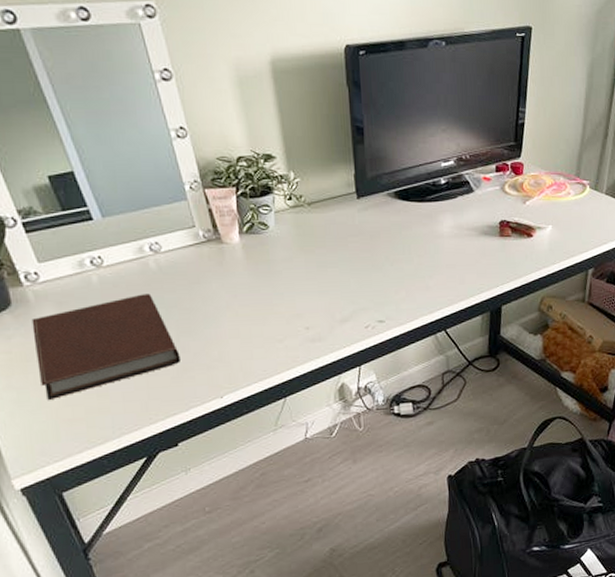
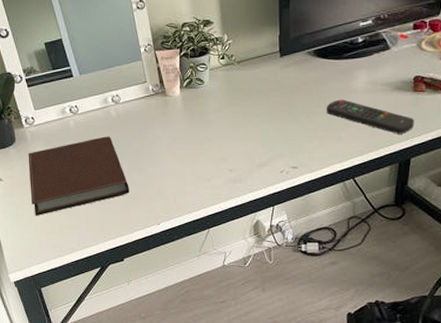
remote control: none [411,245,503,281] -> present [326,99,414,134]

